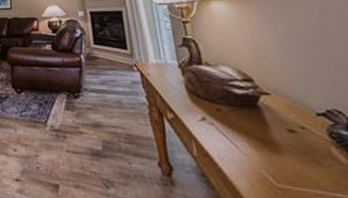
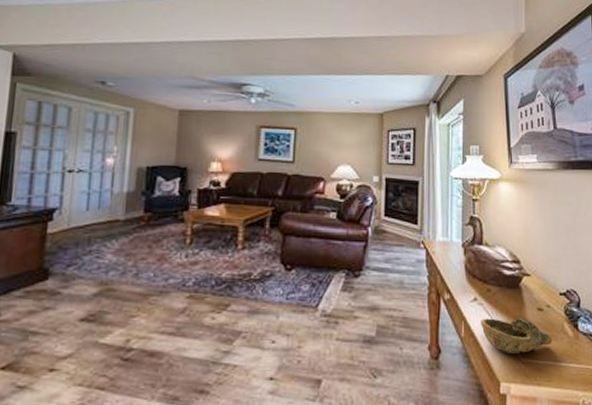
decorative bowl: none [213,138,317,178] -> present [480,318,552,354]

